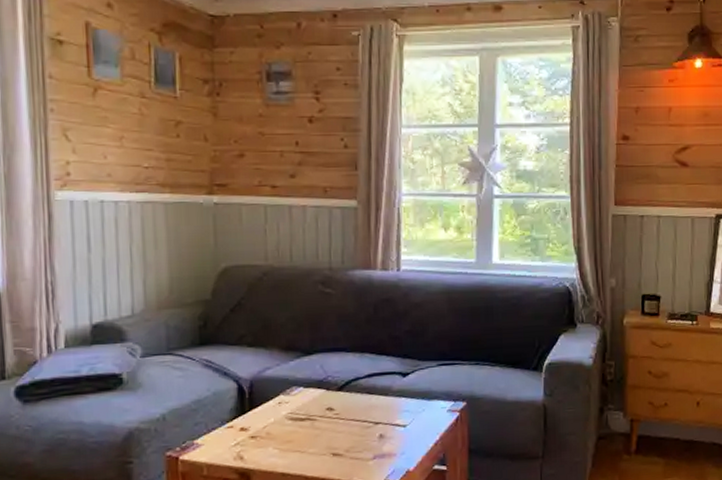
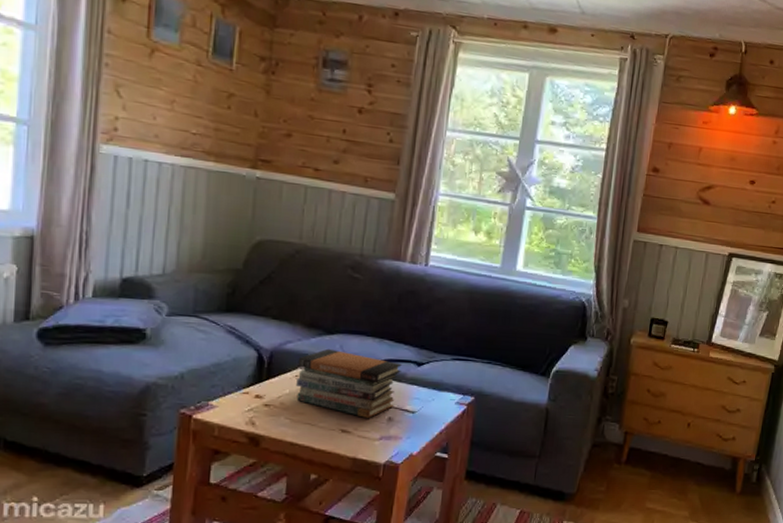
book stack: none [279,370,387,439] -> present [296,348,402,419]

